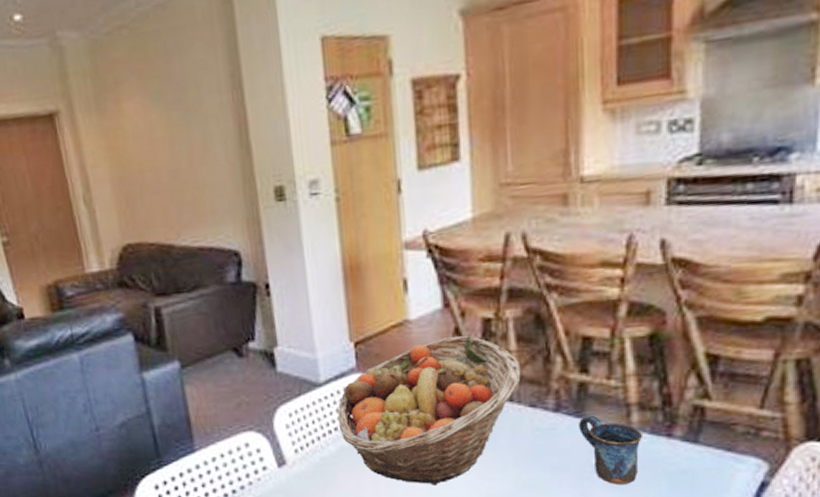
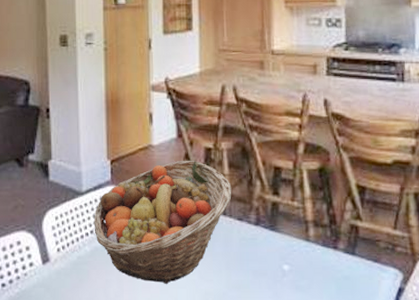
mug: present [579,415,644,486] -> none [273,229,318,288]

